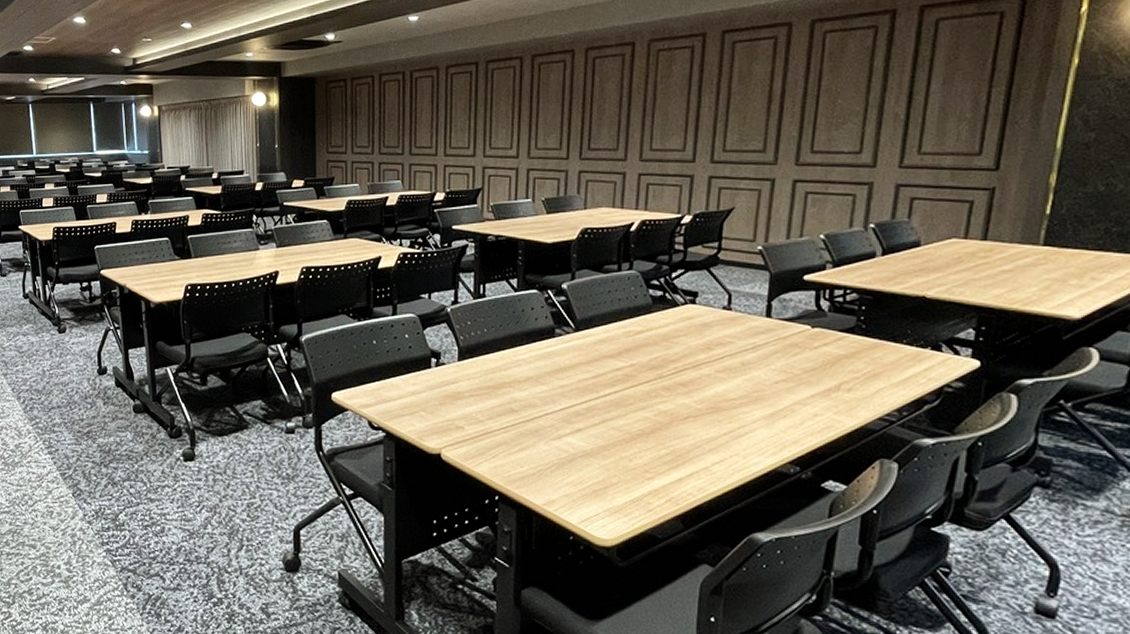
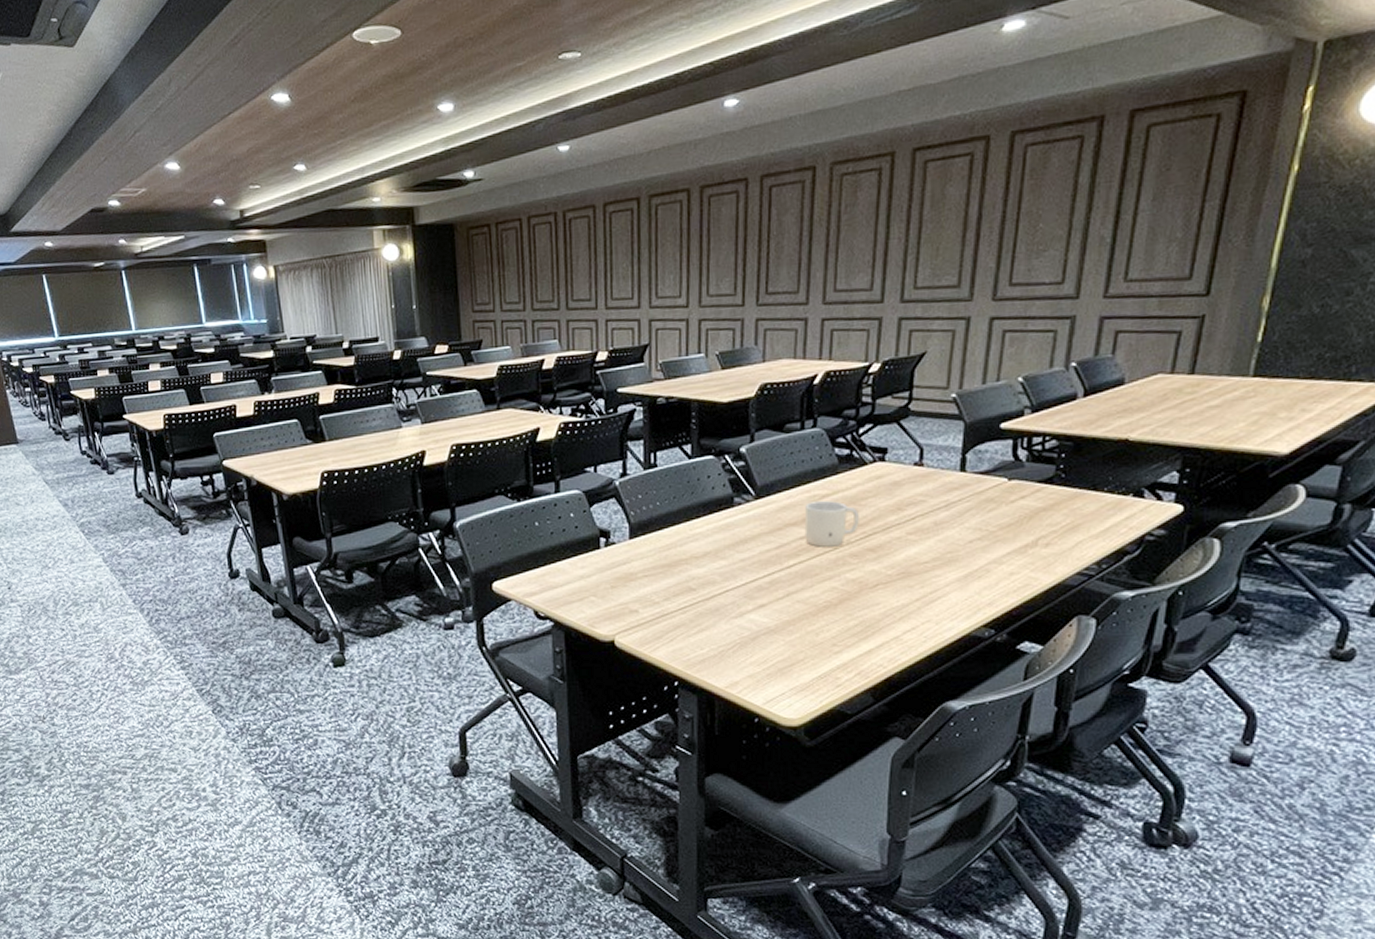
mug: none [620,337,671,379] -> present [804,501,859,547]

